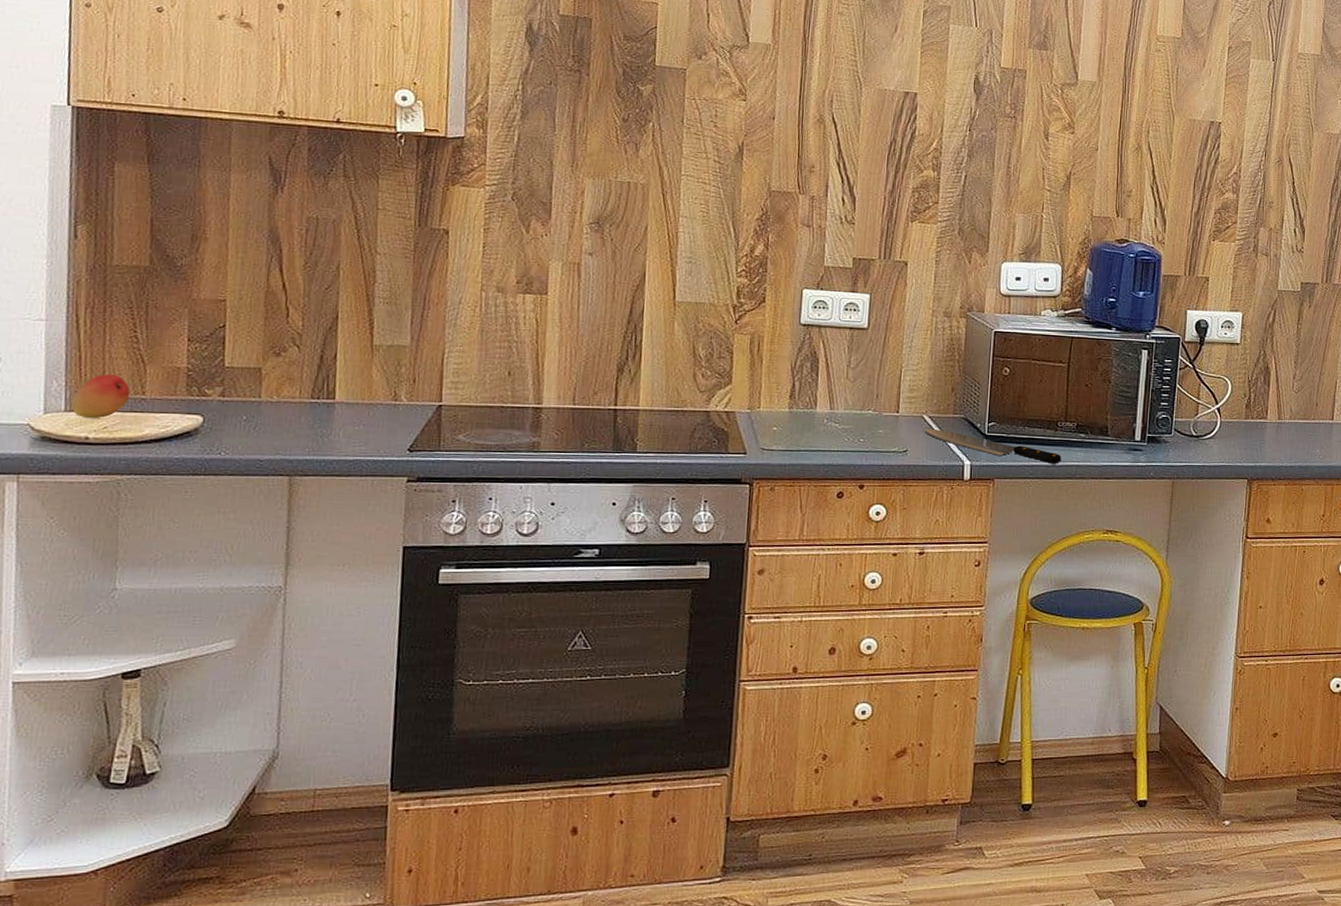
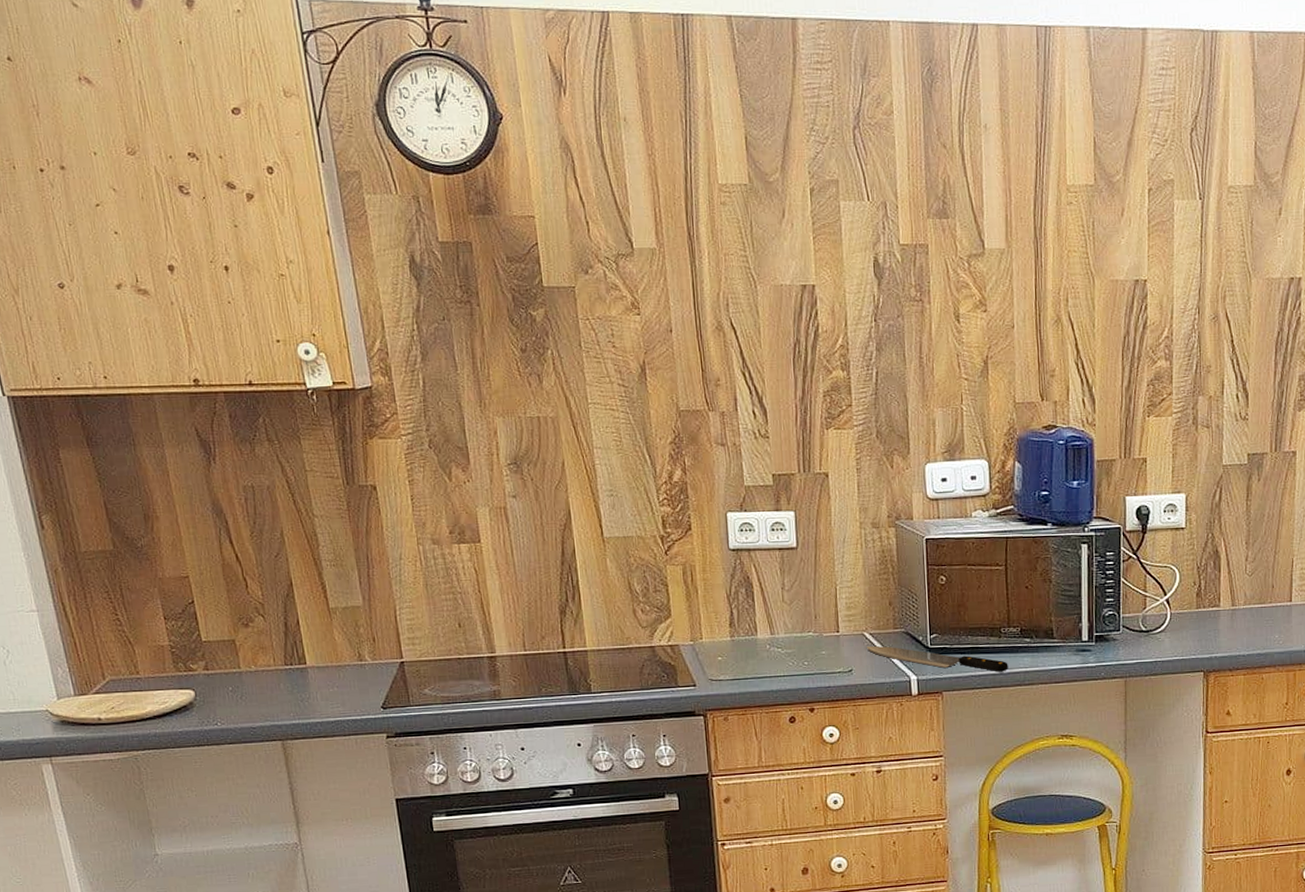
fruit: present [71,374,130,418] -> none [78,657,127,700]

